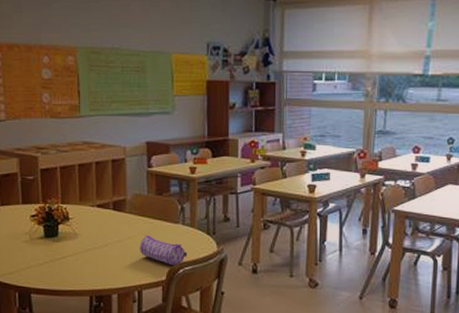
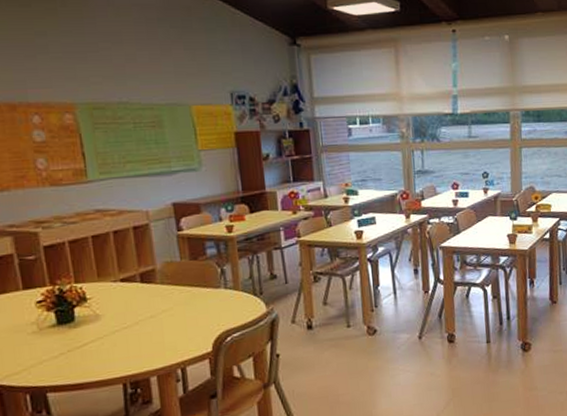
pencil case: present [140,234,188,266] -> none [177,304,234,335]

